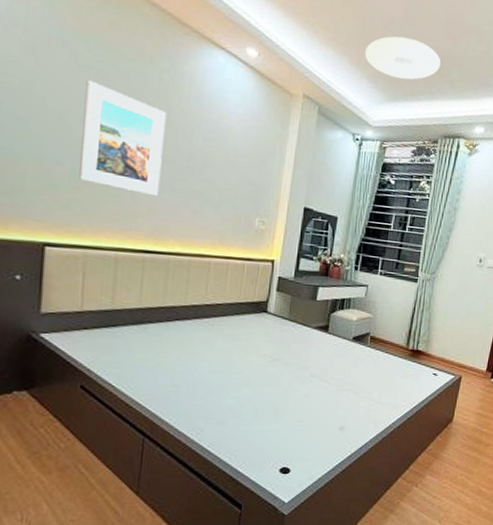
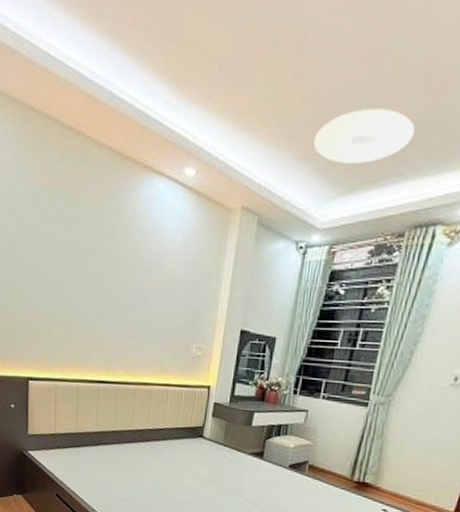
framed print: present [79,80,167,197] -> none [49,231,115,331]

